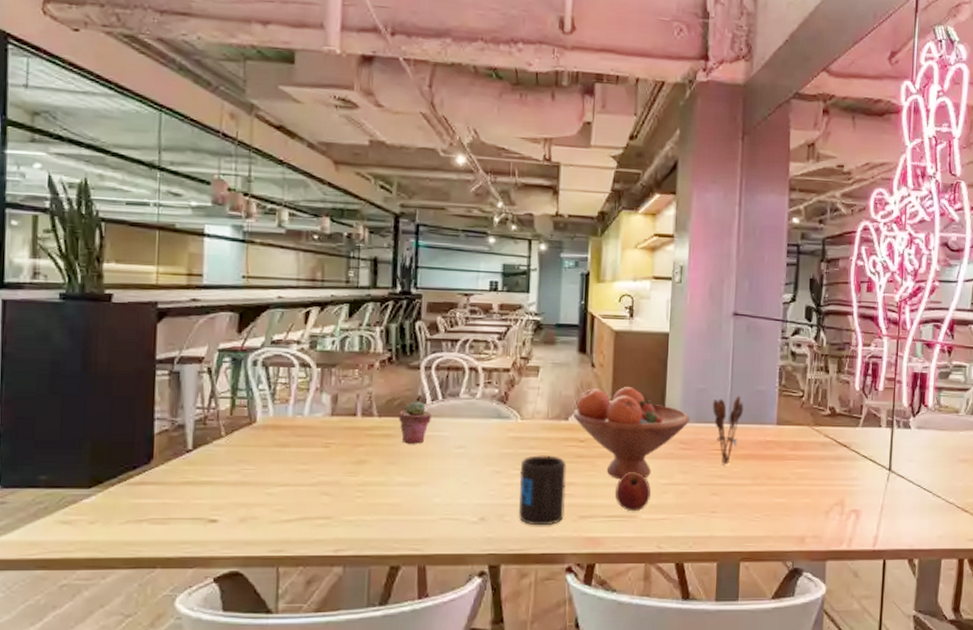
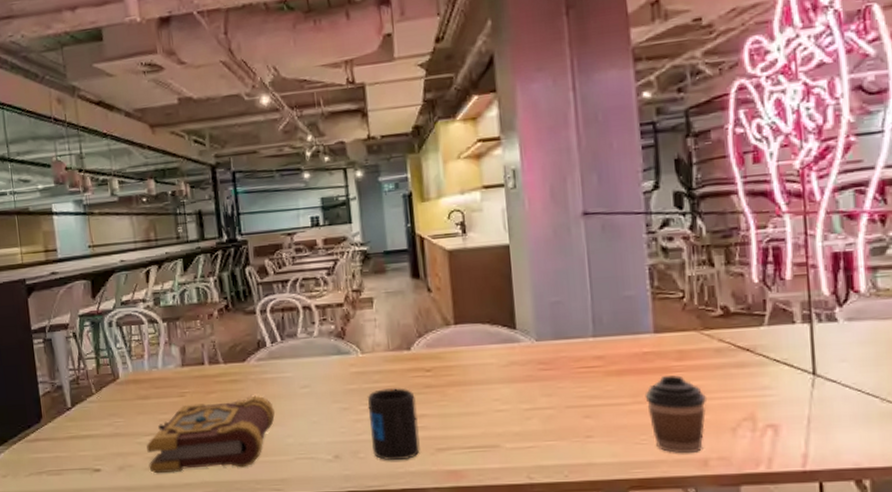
book: none [276,452,426,528] -> present [146,395,276,474]
potted succulent: present [398,401,431,444] -> none [242,345,274,387]
fruit bowl: present [573,387,690,479] -> none [414,308,547,407]
apple: present [615,472,651,512] -> none [472,399,512,442]
utensil holder: present [712,395,744,466] -> none [571,304,611,385]
coffee cup: none [763,463,811,532] -> present [645,375,708,454]

